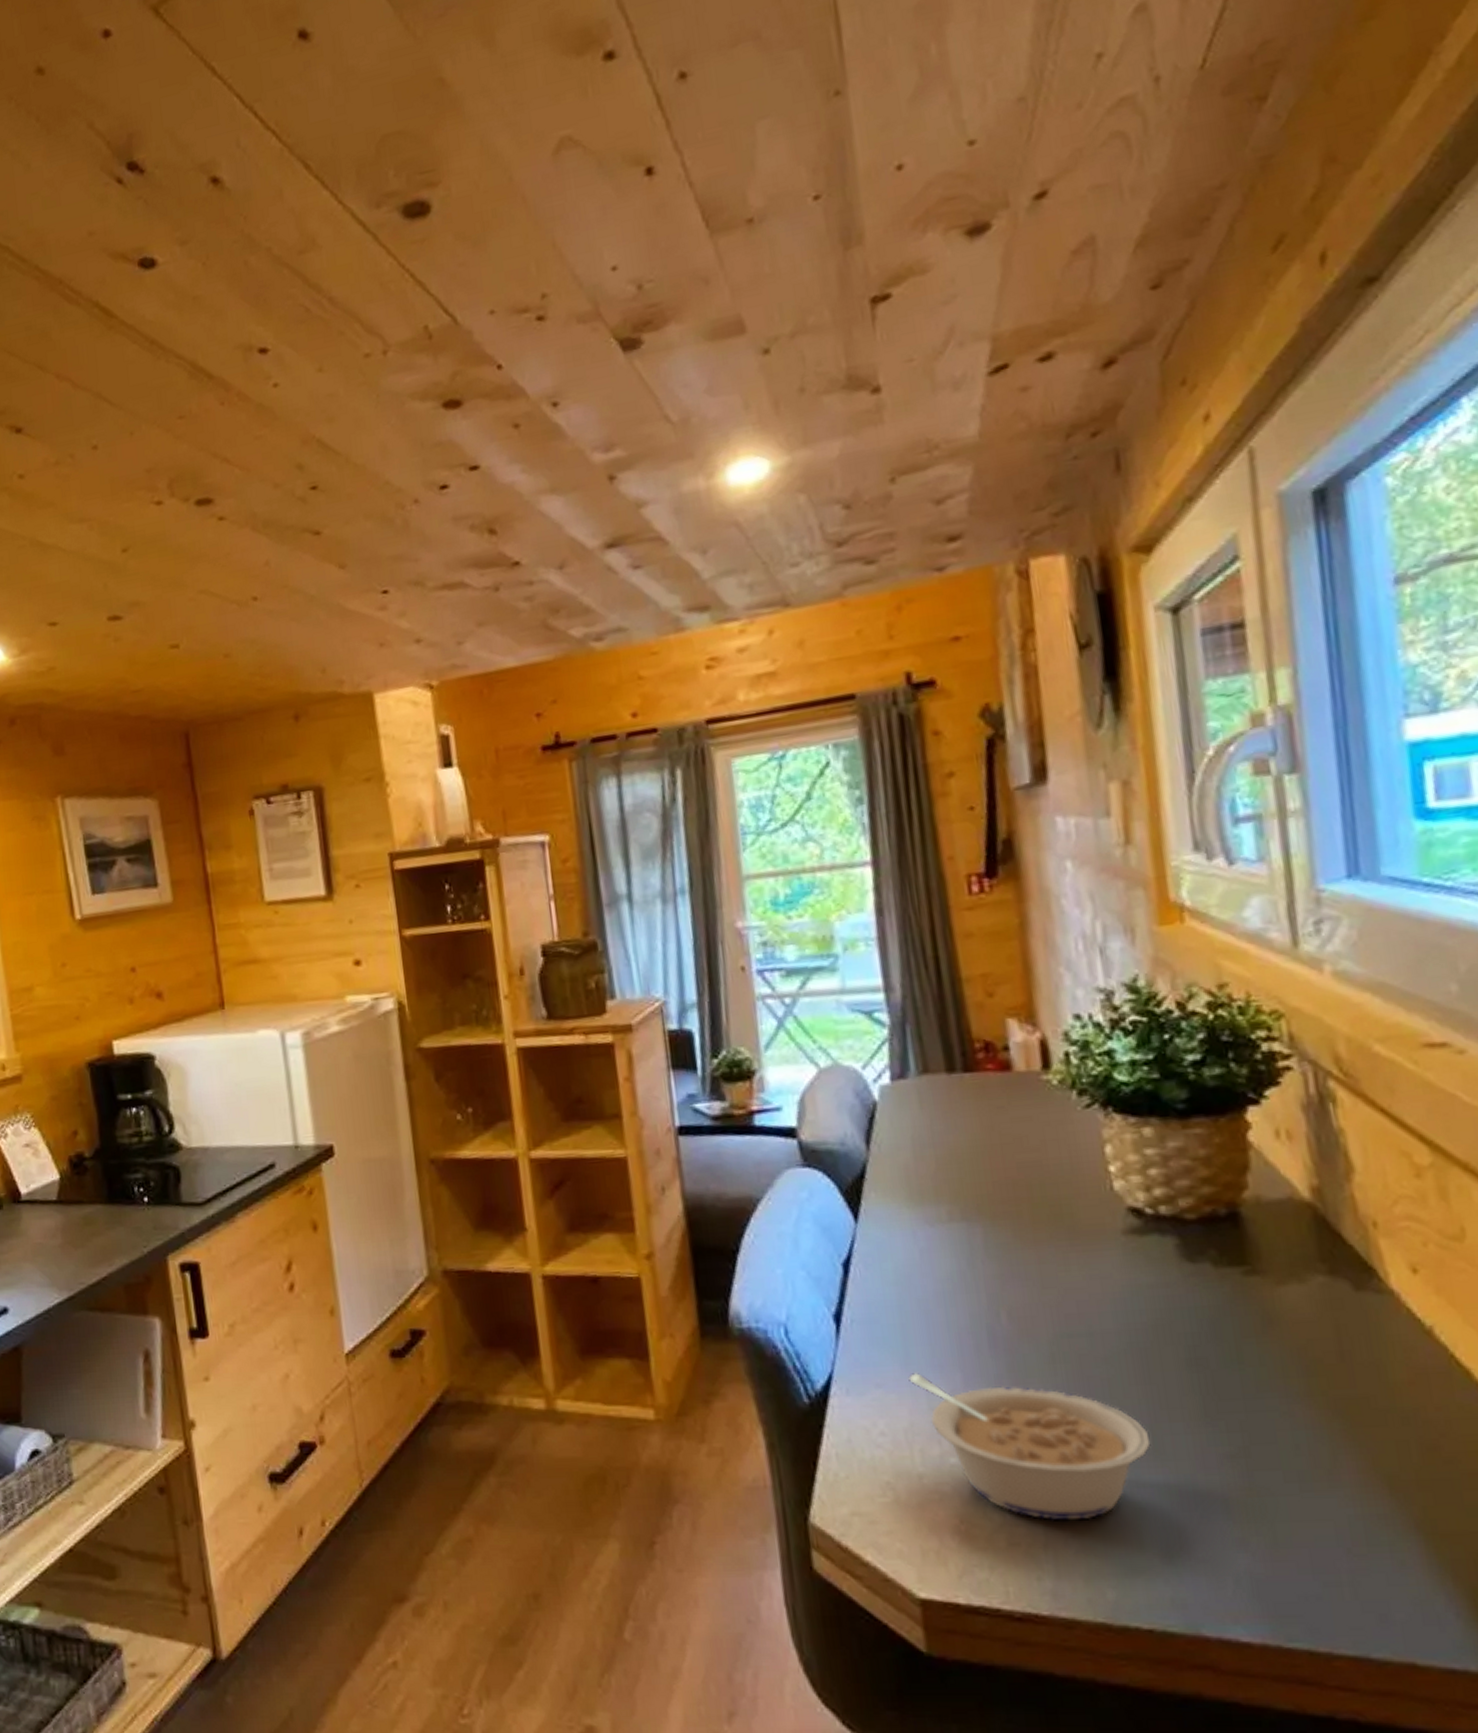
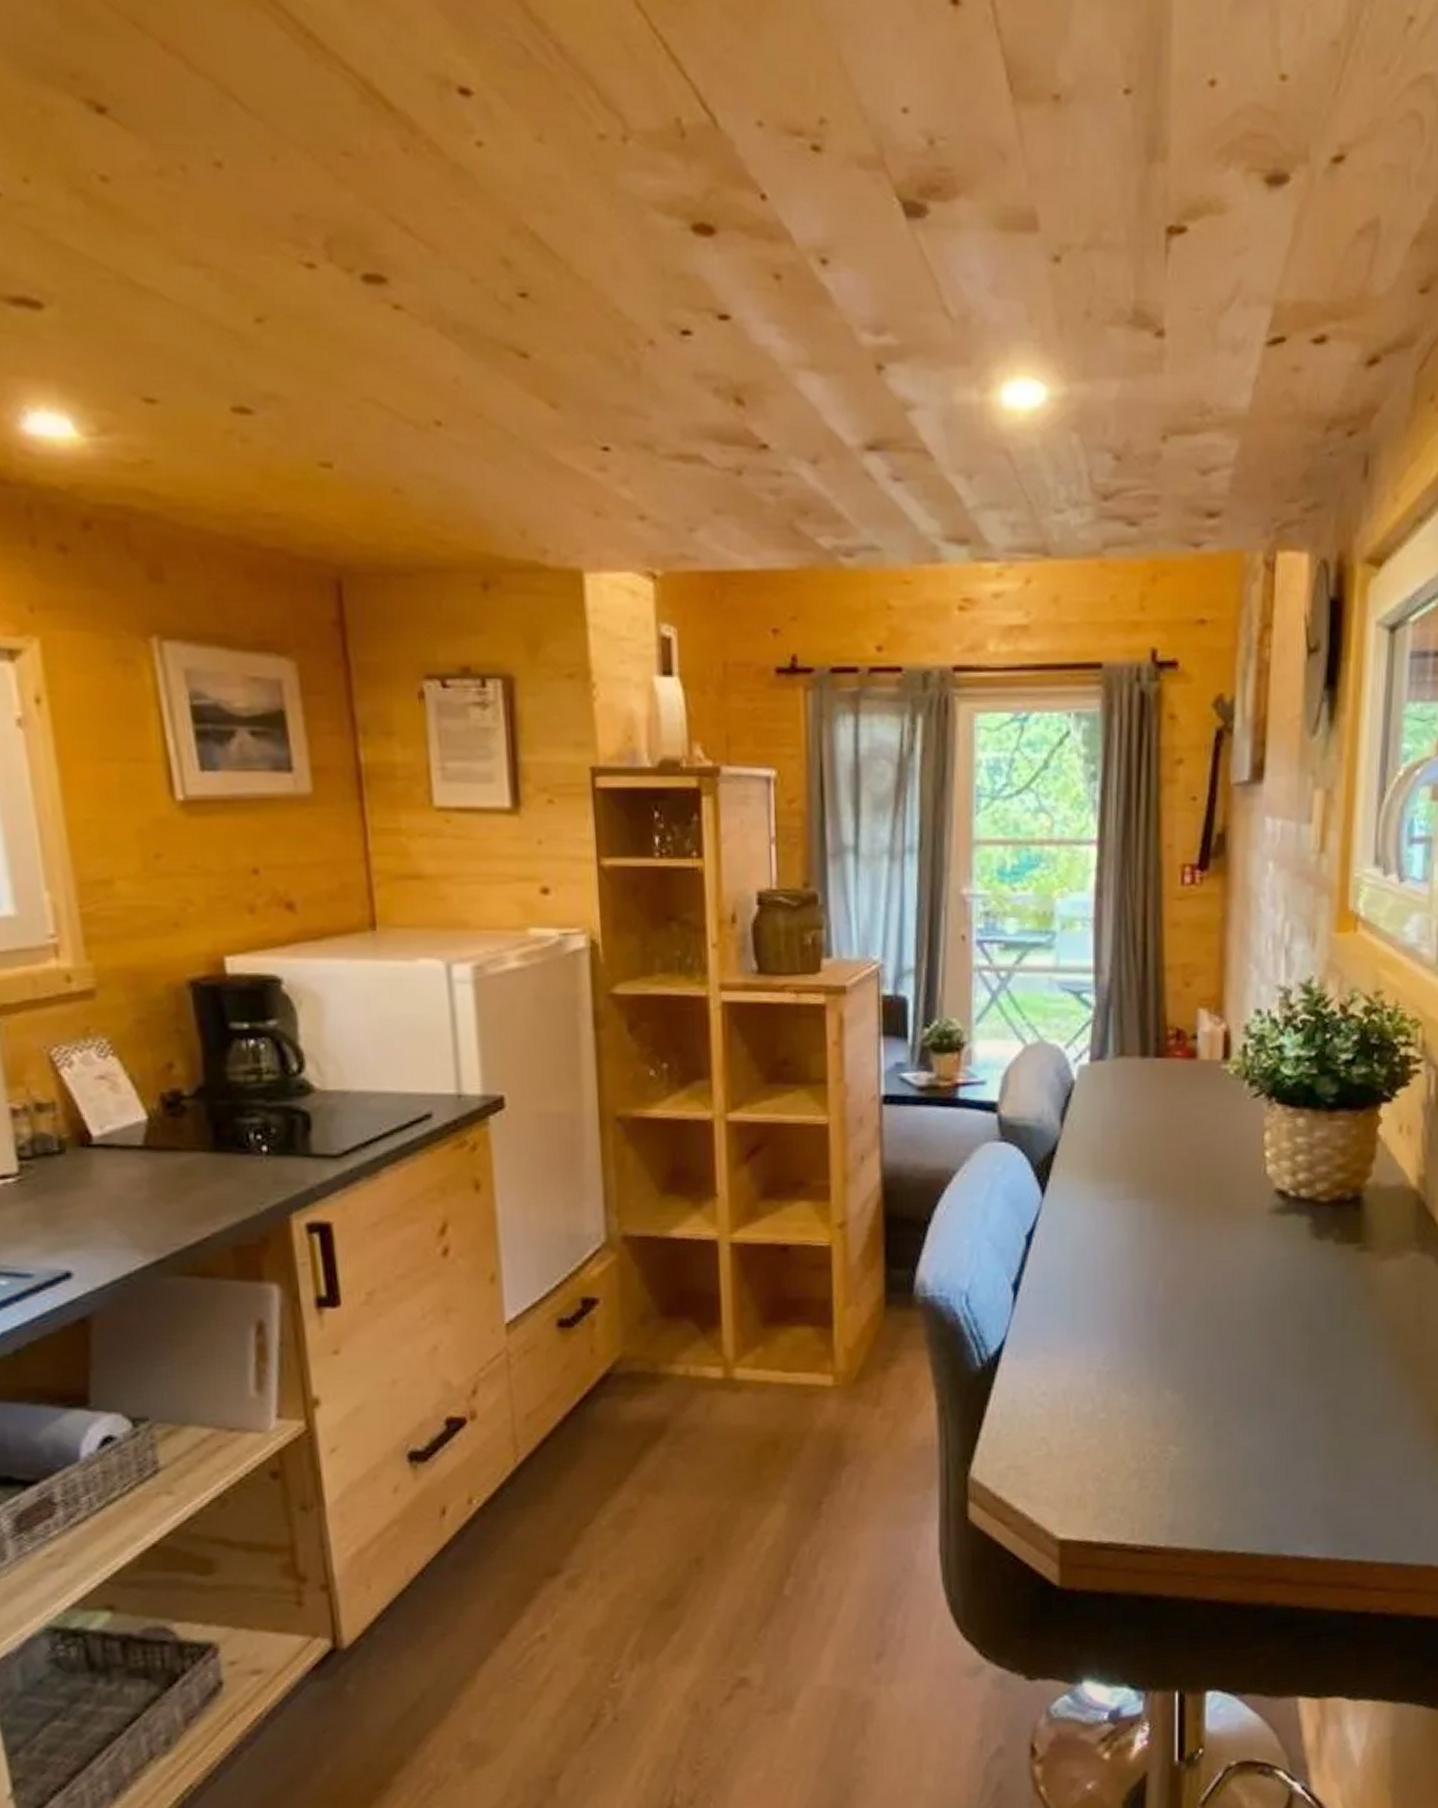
legume: present [908,1371,1151,1521] -> none [1073,1336,1265,1466]

